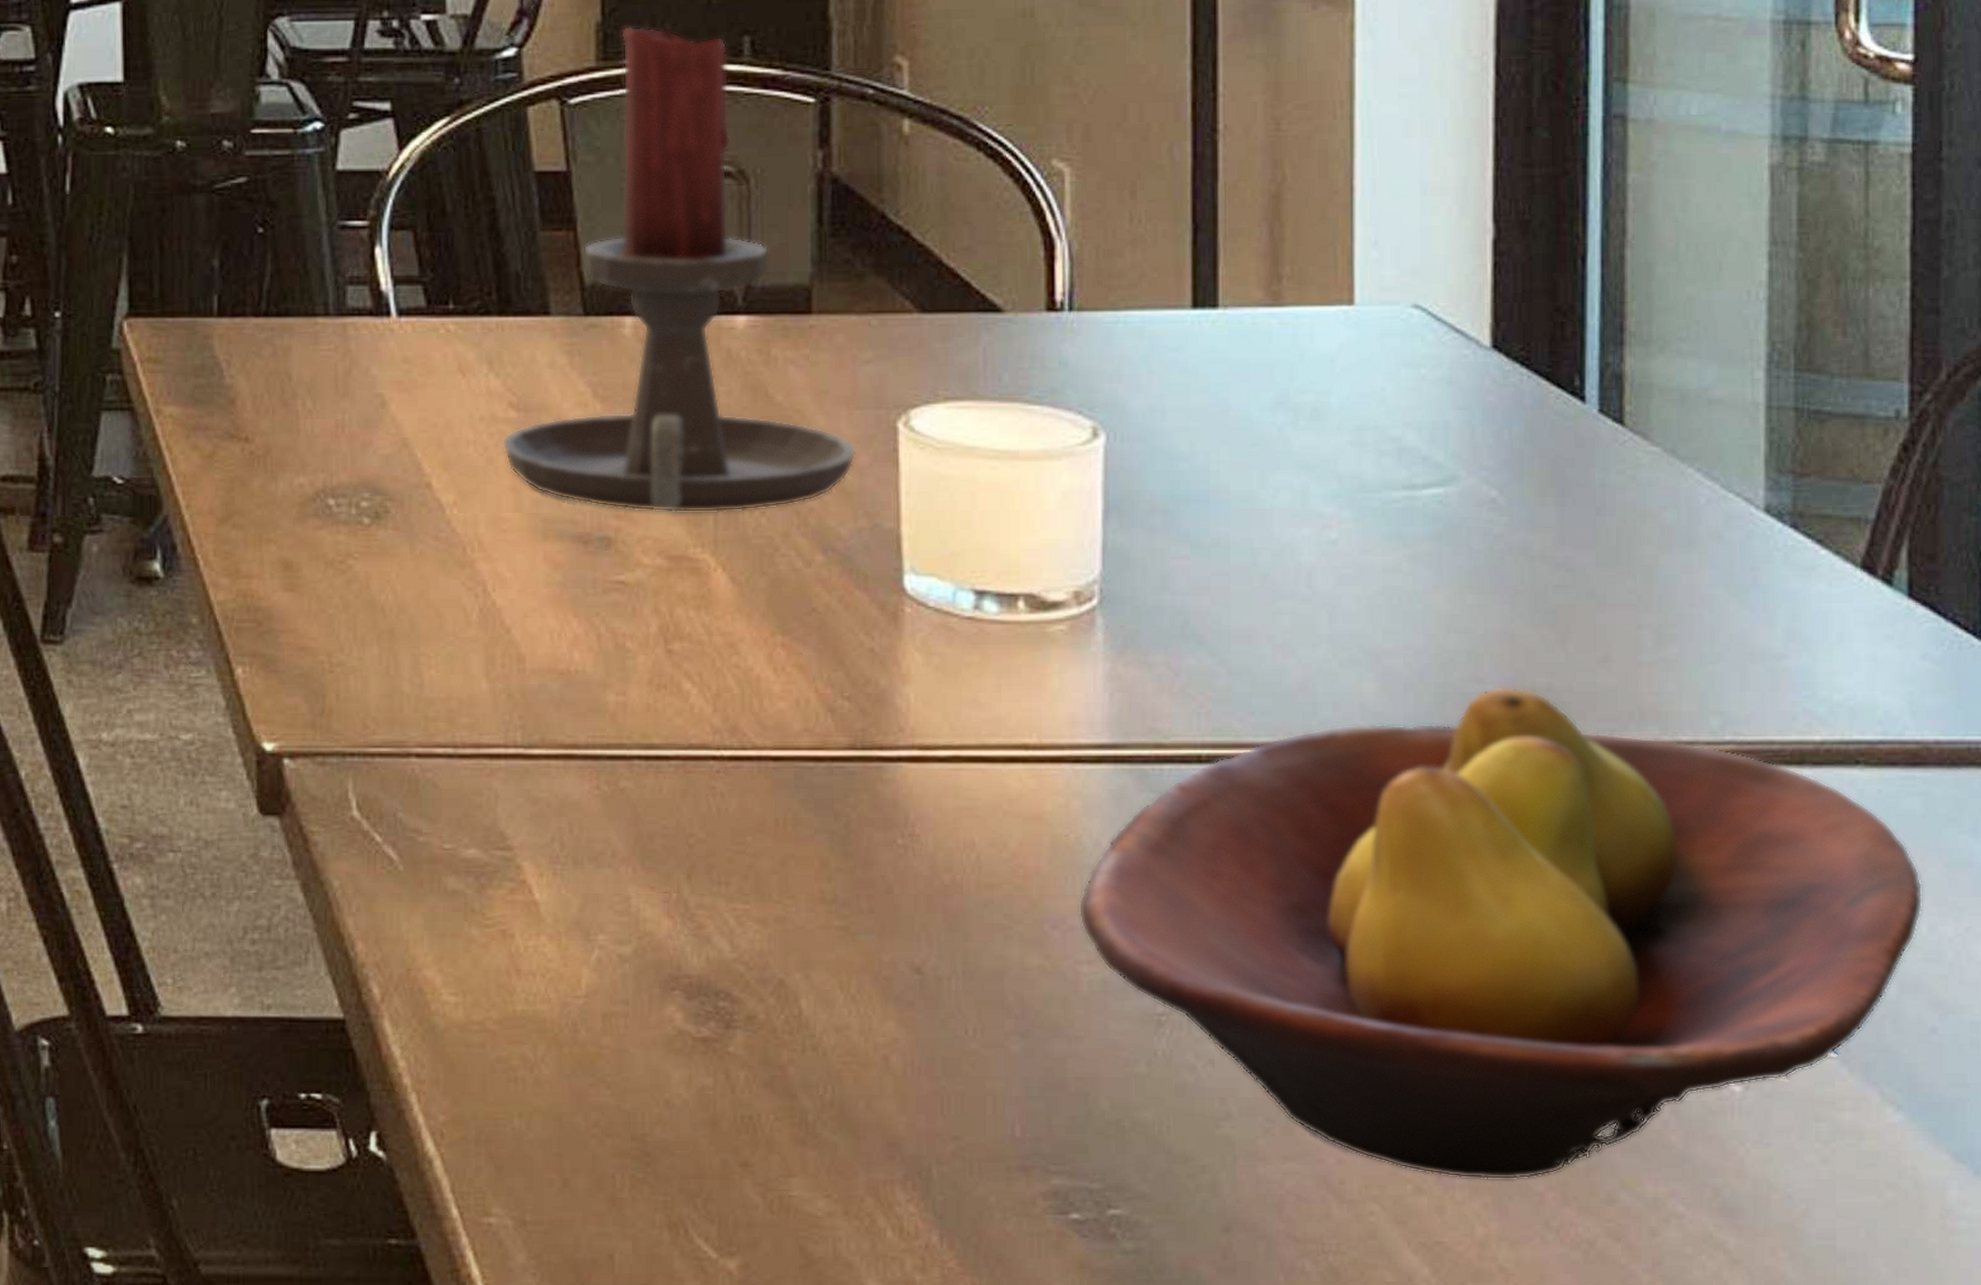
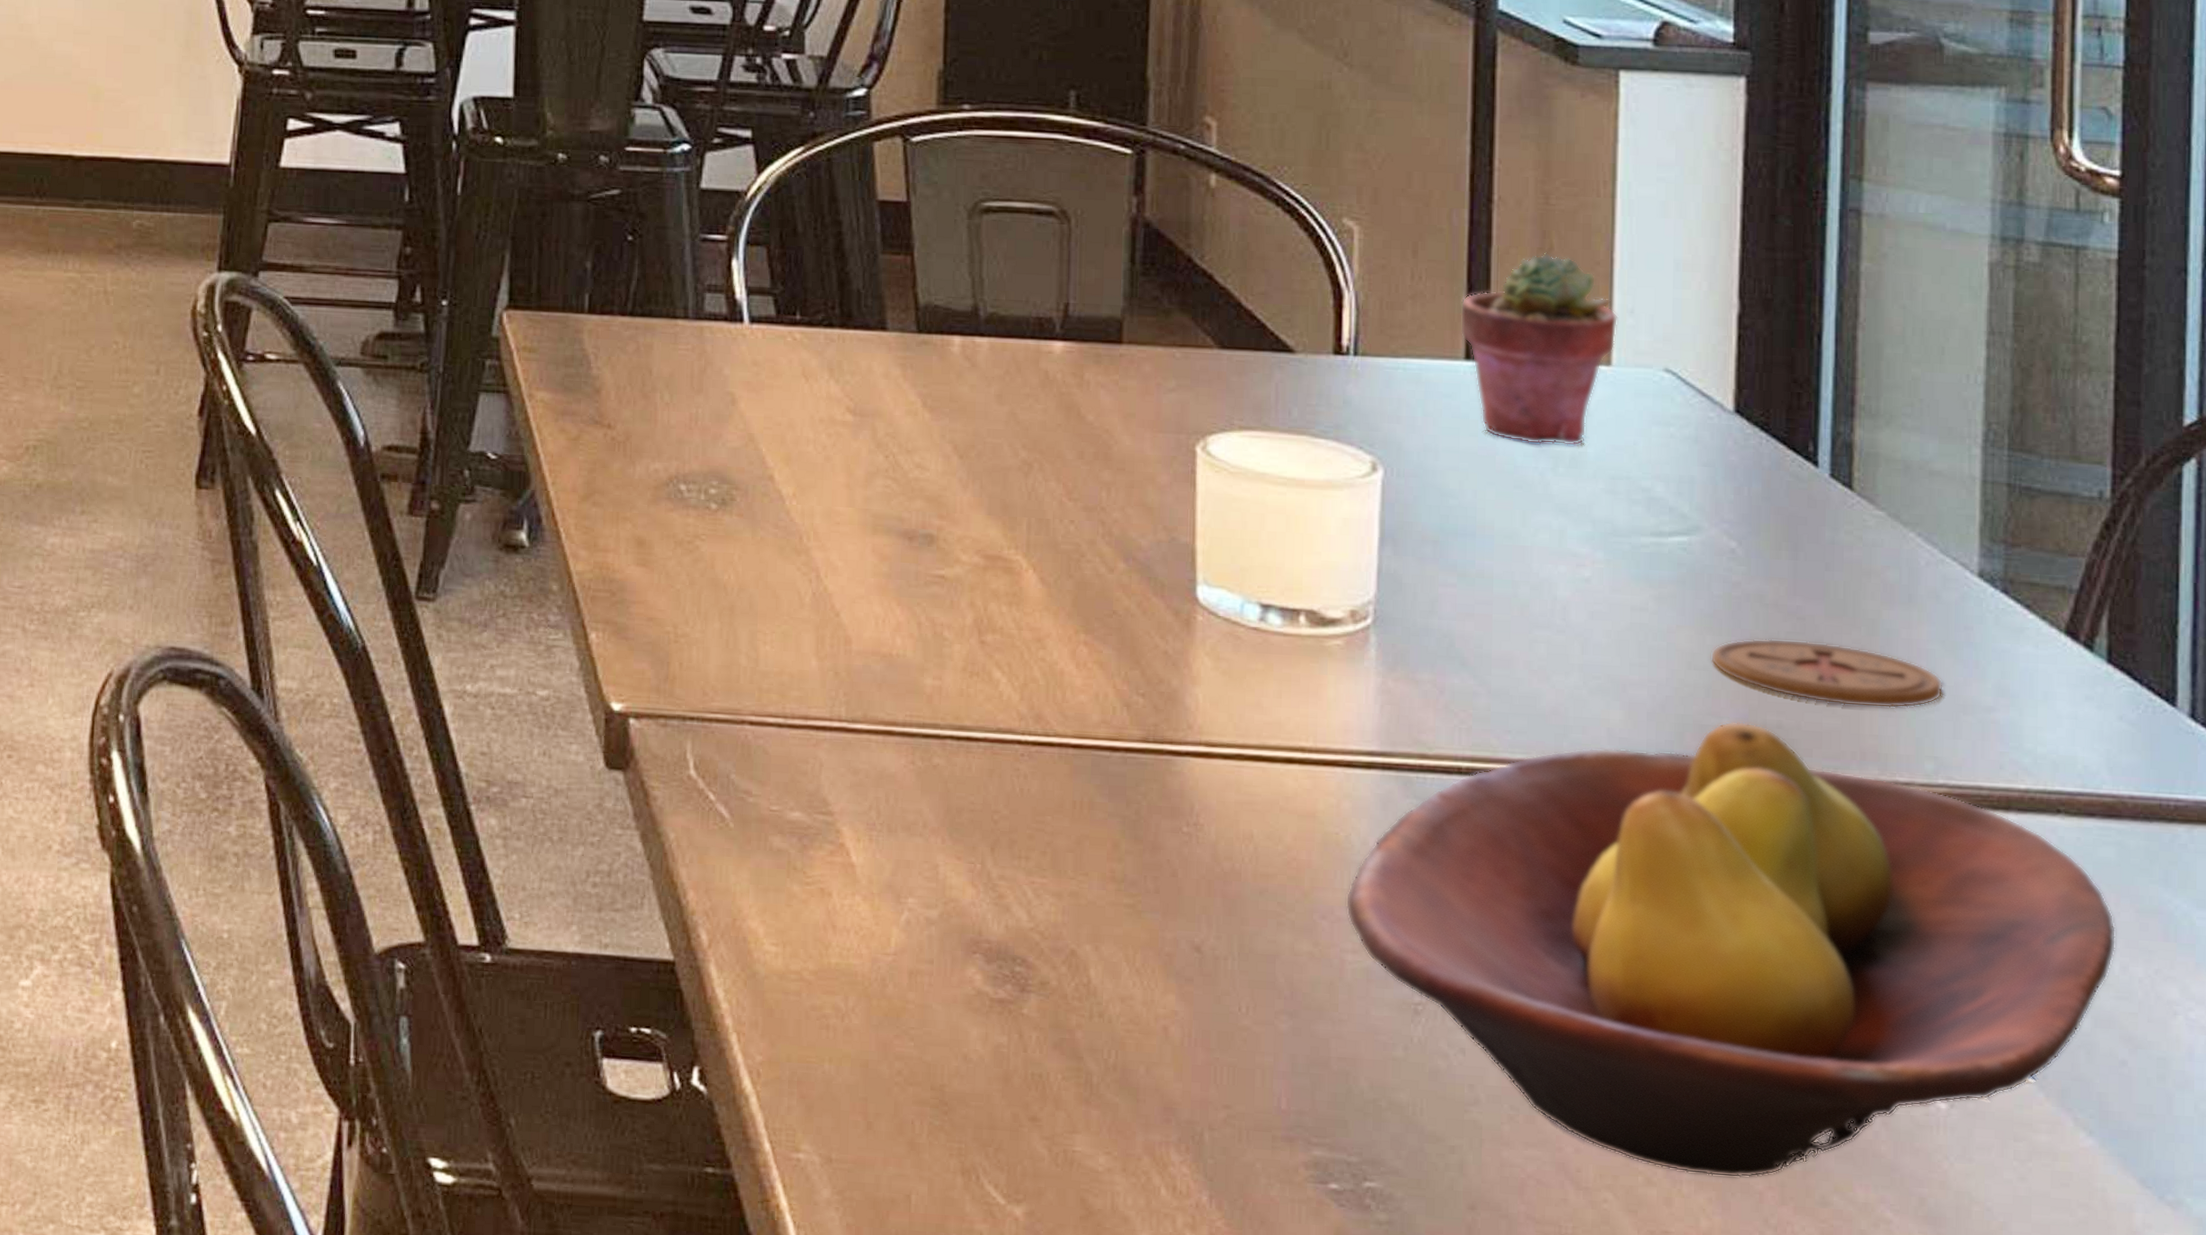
candle holder: present [502,24,856,513] -> none [839,75,1158,519]
potted succulent: none [1185,184,1361,397] -> present [1460,252,1618,447]
coaster: none [1471,593,1728,662] -> present [1710,638,1943,709]

